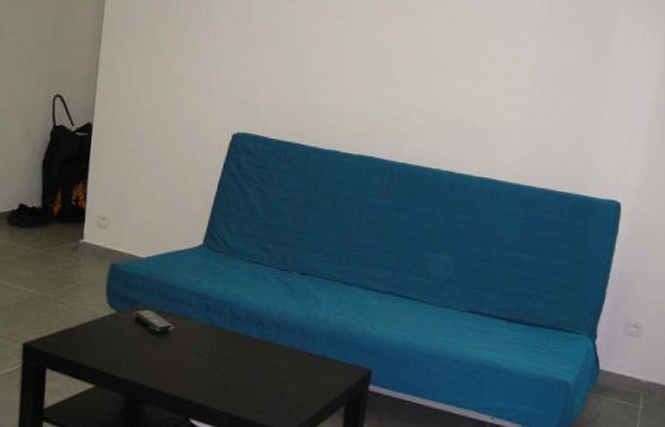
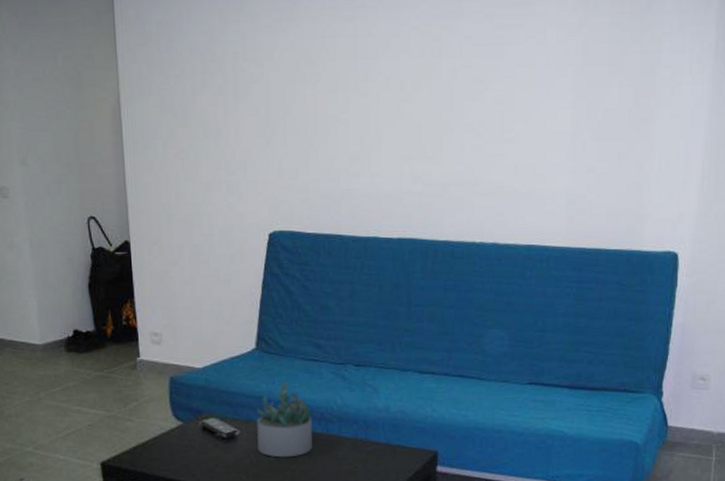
succulent plant: none [190,282,251,360] -> present [256,382,313,458]

